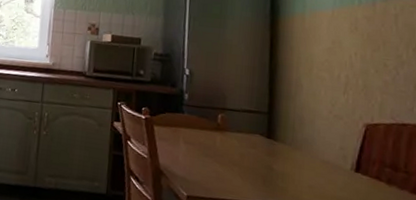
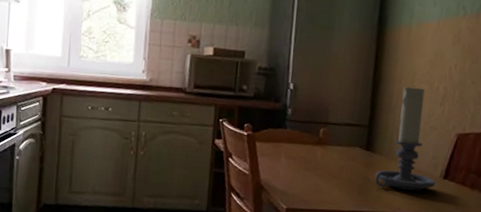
candle holder: none [279,73,346,184] -> present [375,86,436,191]

